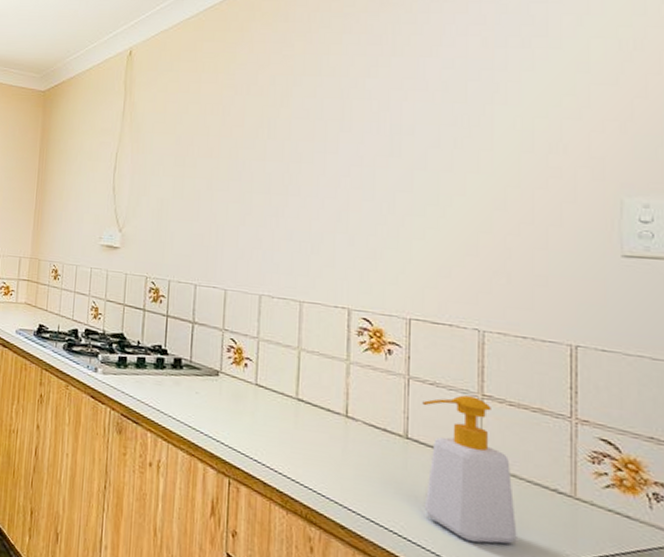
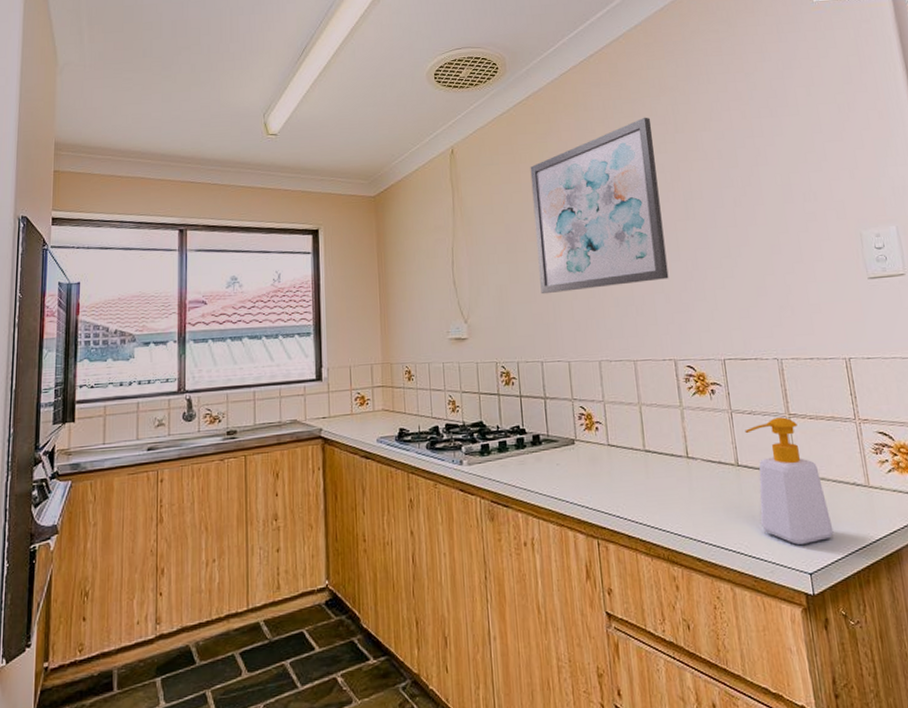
wall art: none [205,34,364,219] -> present [530,117,669,295]

